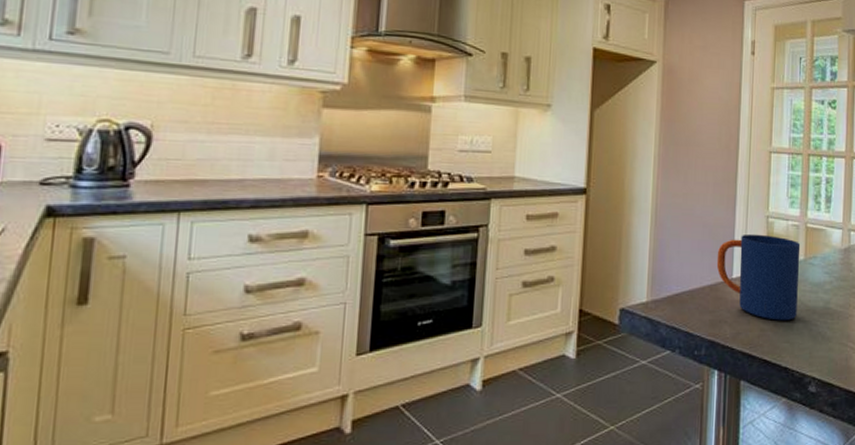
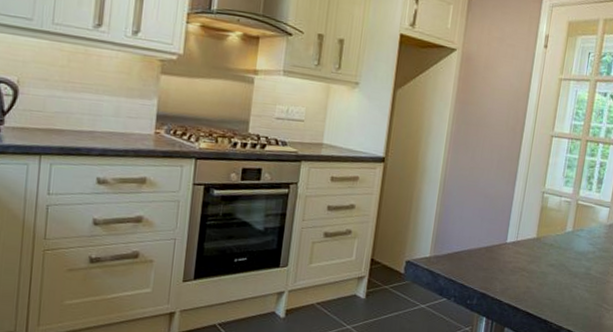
mug: present [716,234,801,321] -> none [493,206,571,282]

